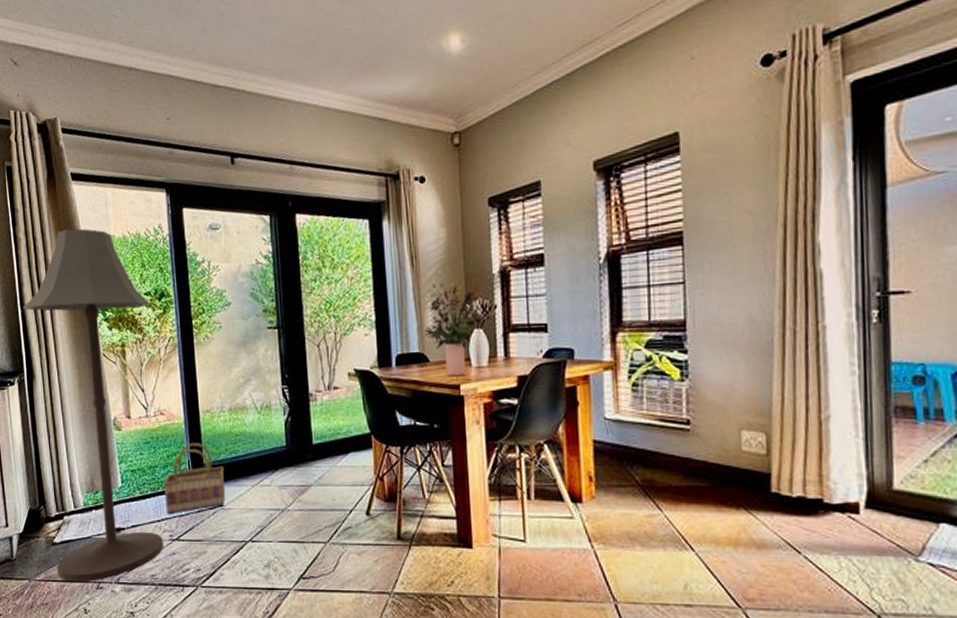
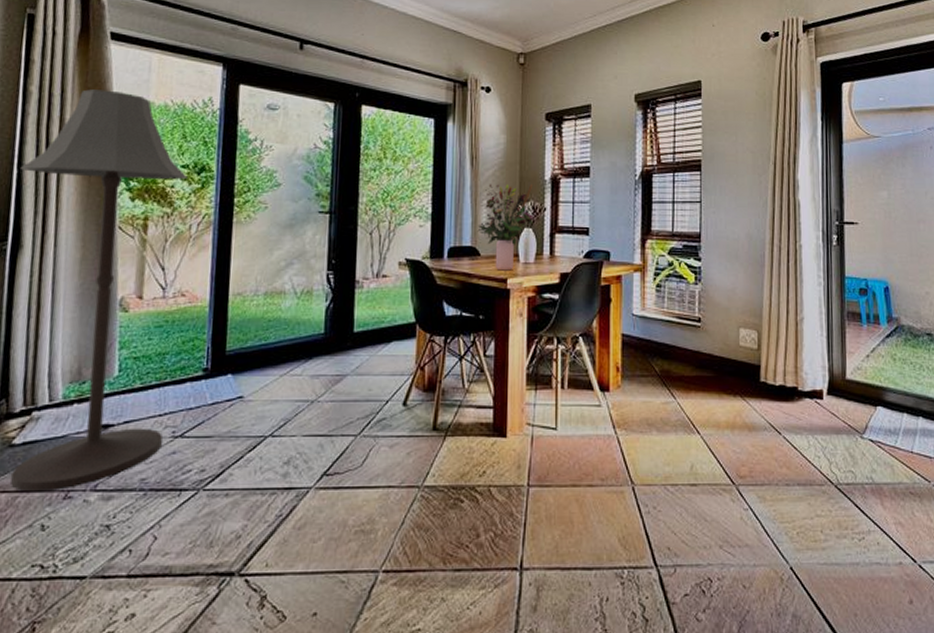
basket: present [163,442,226,514] -> none [171,328,250,407]

